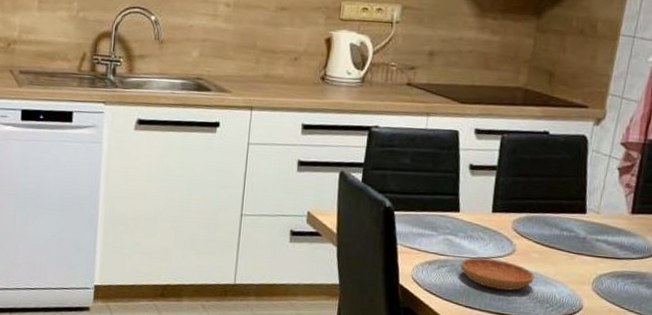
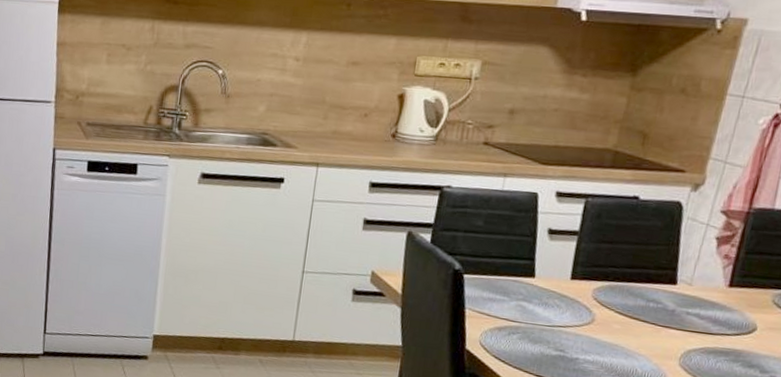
saucer: present [460,257,534,291] -> none [532,325,614,362]

